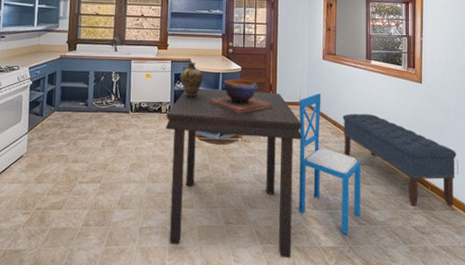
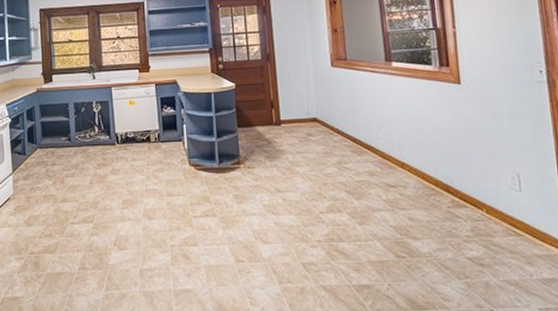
dining table: present [165,89,302,258] -> none [155,109,317,300]
jug: present [179,62,204,96] -> none [166,83,194,122]
decorative bowl: present [209,80,272,114] -> none [202,98,276,137]
dining chair: present [299,93,361,235] -> none [308,107,398,270]
bench: present [343,113,456,206] -> none [363,126,519,233]

